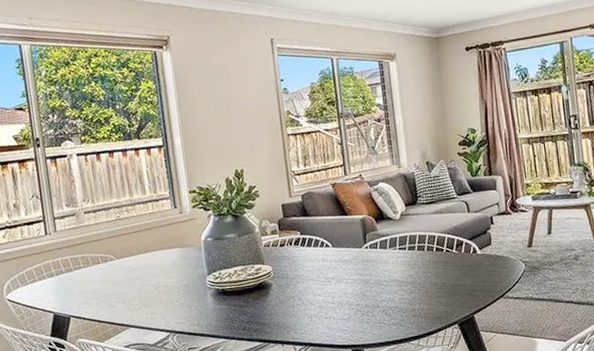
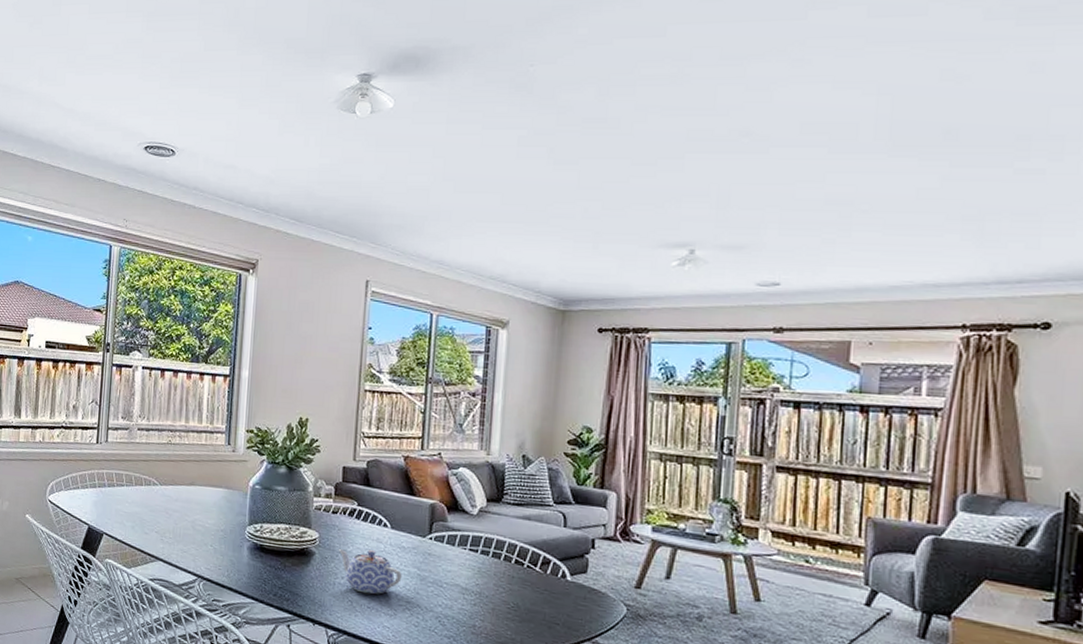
teapot: none [291,269,349,308] -> present [338,549,402,595]

